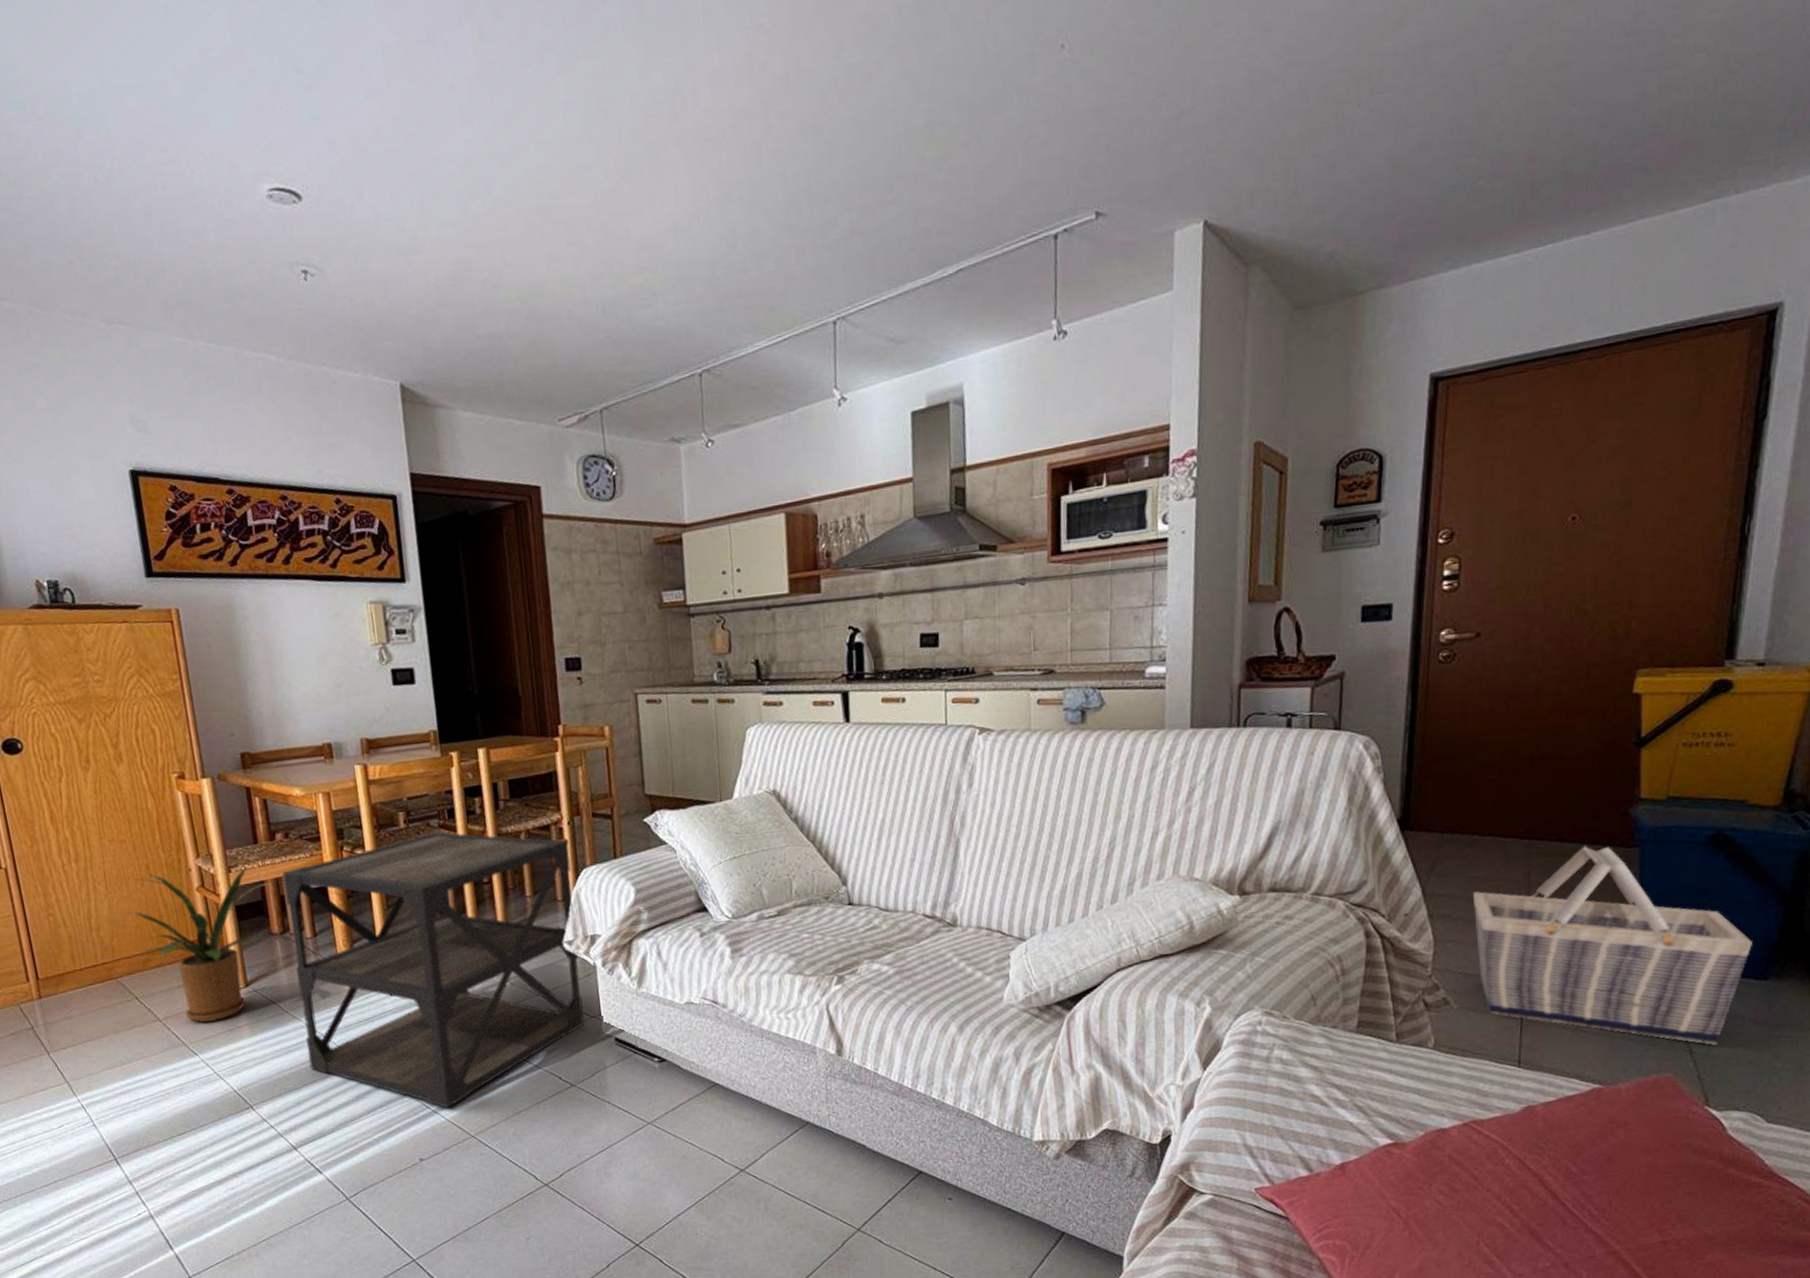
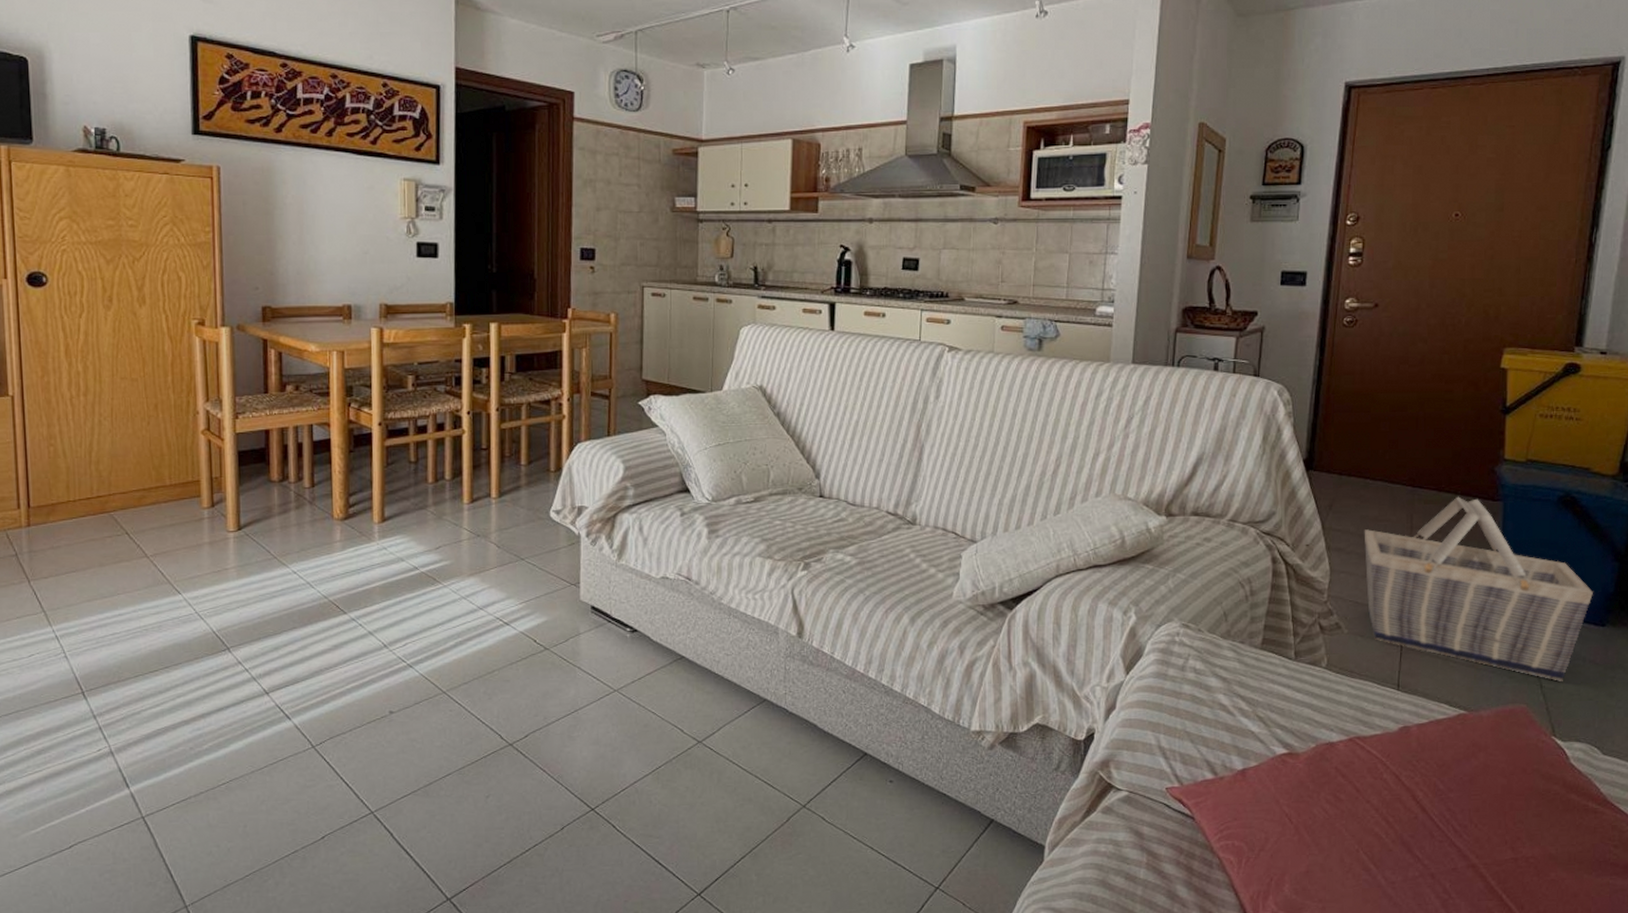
house plant: present [127,867,277,1023] -> none [129,412,282,562]
side table: present [282,831,585,1109] -> none [287,397,566,663]

